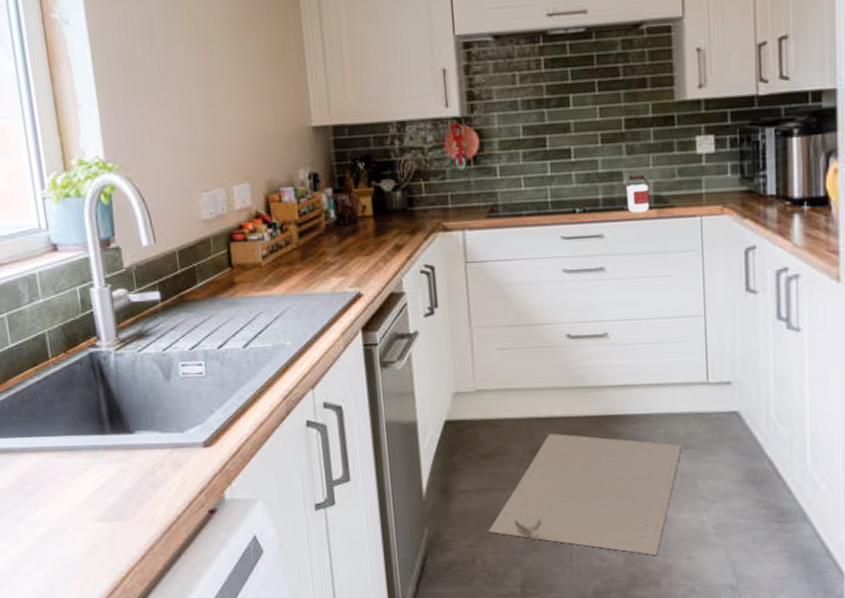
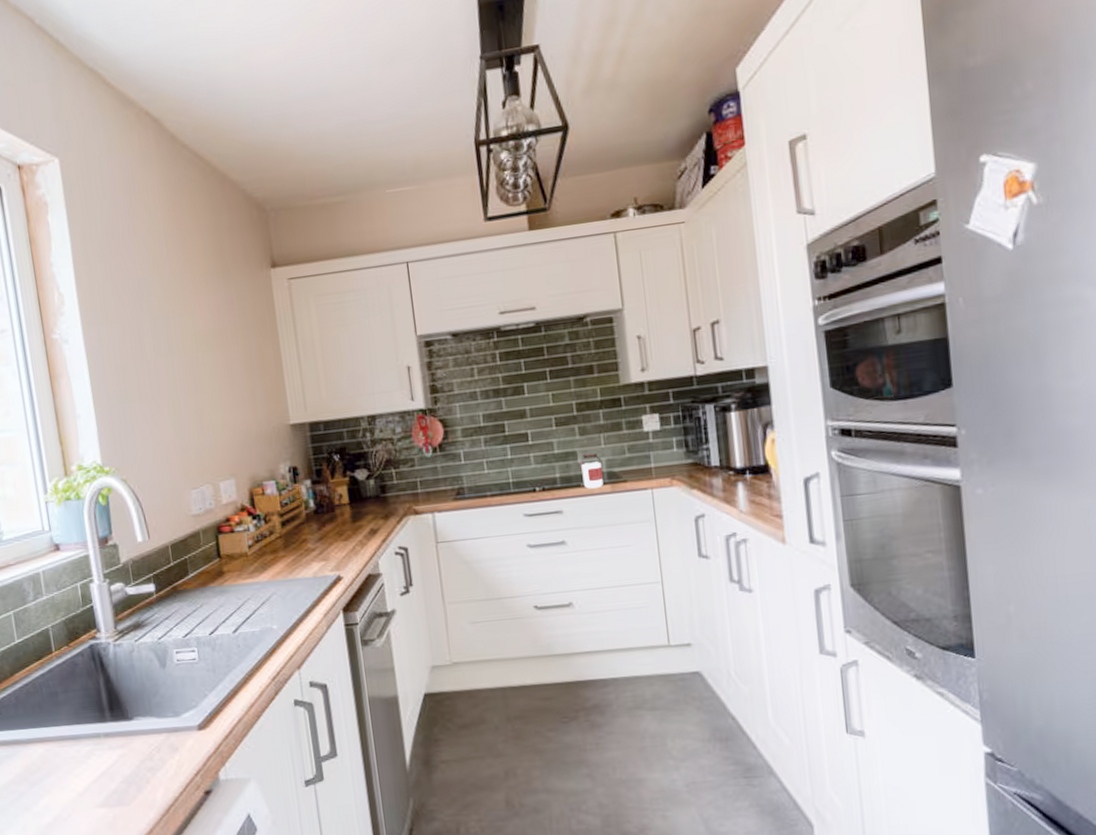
door mat: present [489,433,681,555] -> none [470,701,649,816]

